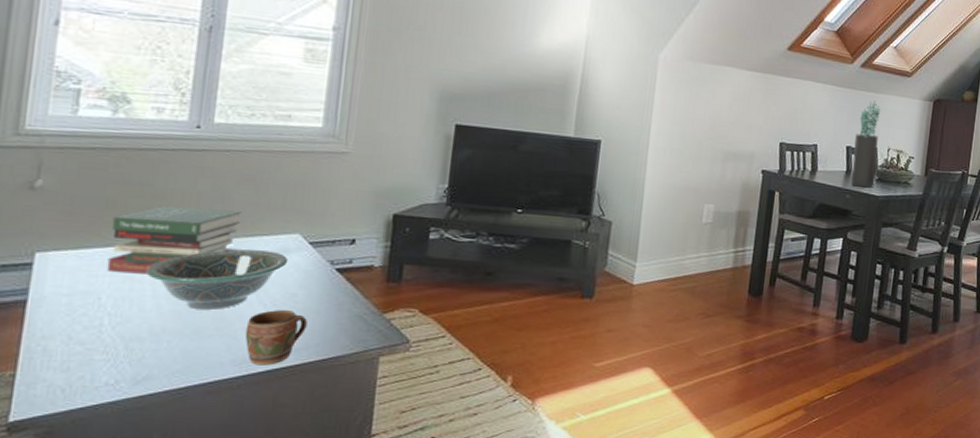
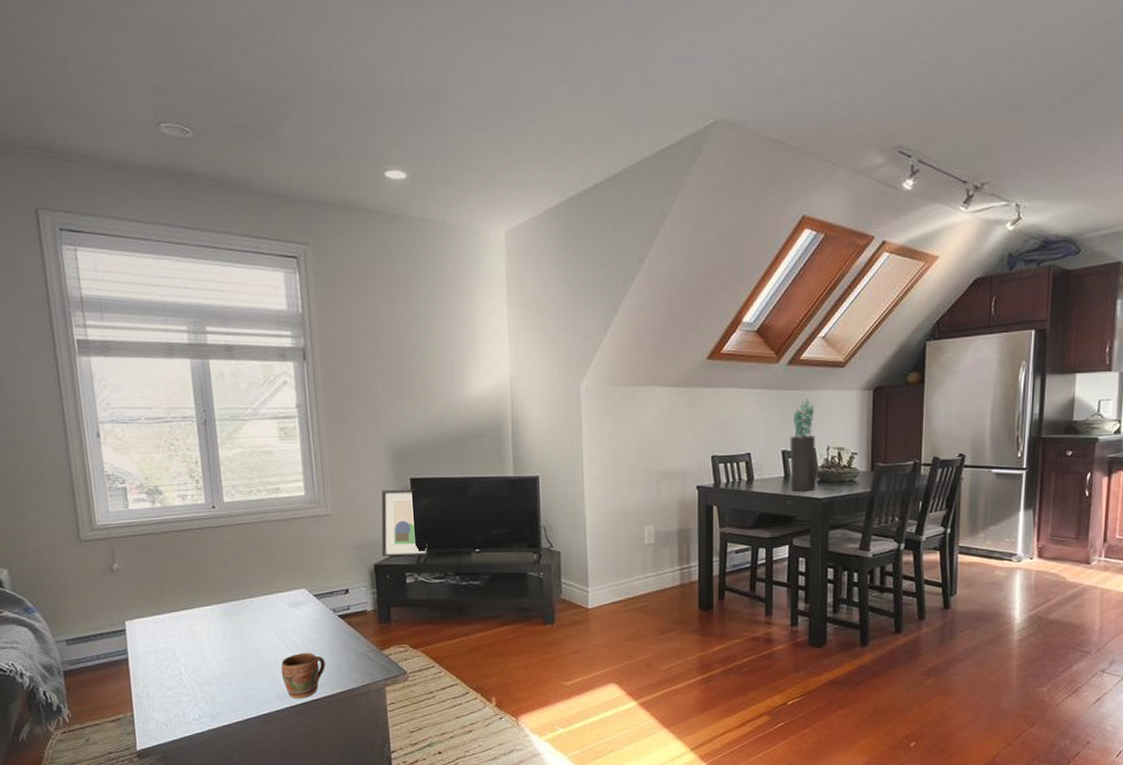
books: present [106,206,241,274] -> none [170,574,263,632]
decorative bowl: present [146,249,289,310] -> none [202,605,301,657]
picture frame: none [405,133,463,211] -> present [381,489,429,557]

